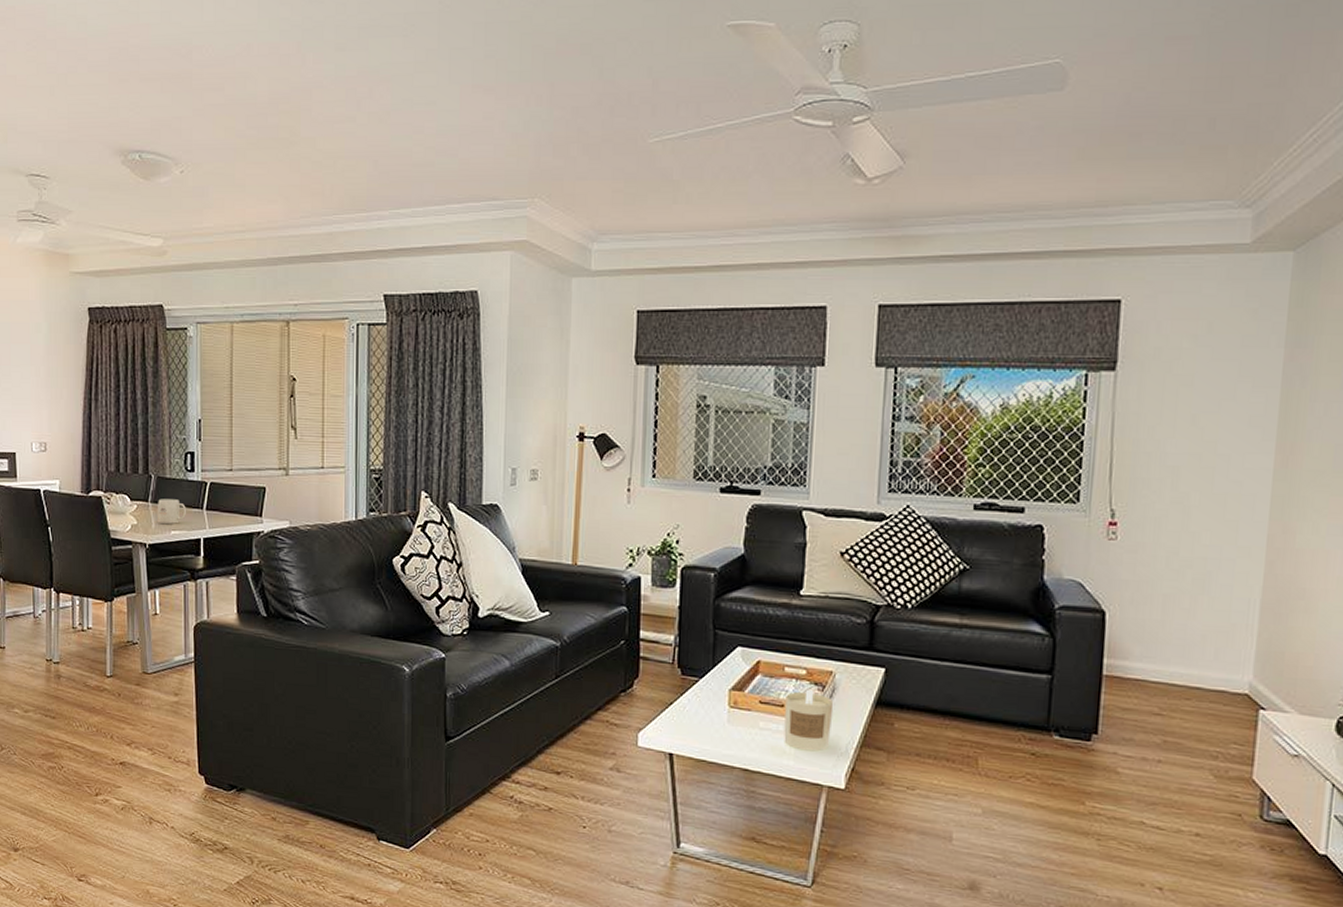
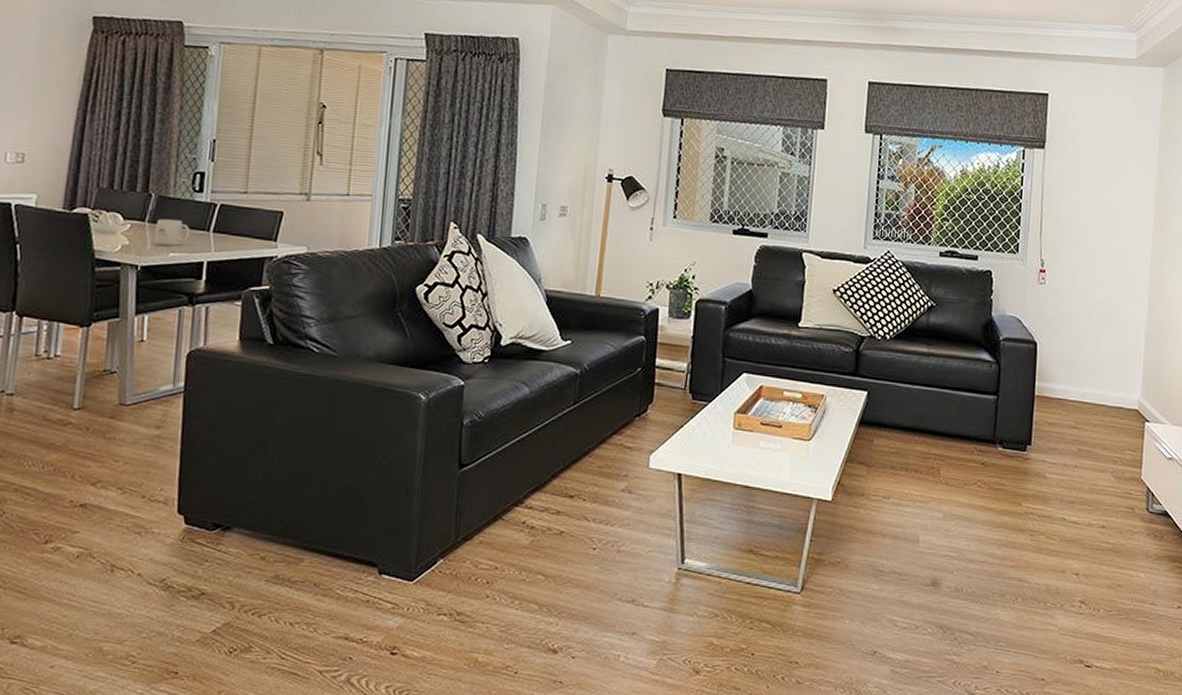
candle: present [784,689,834,752] -> none [781,411,825,468]

